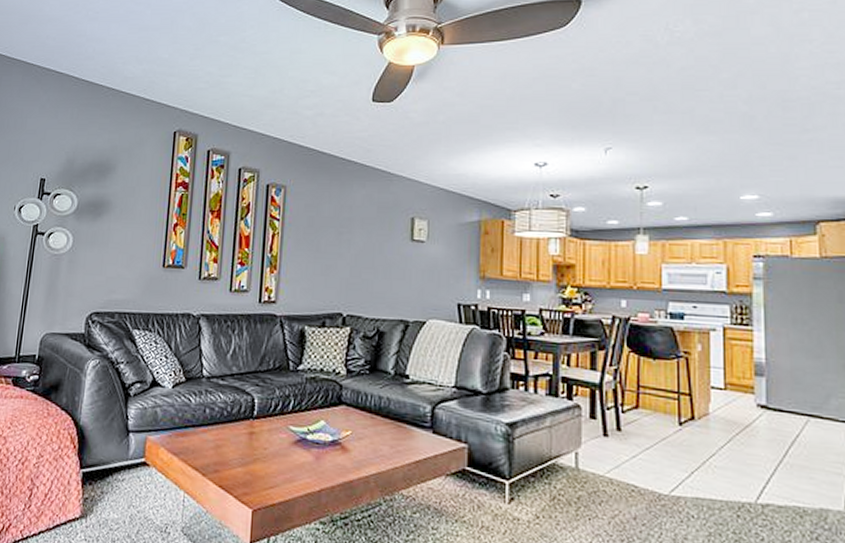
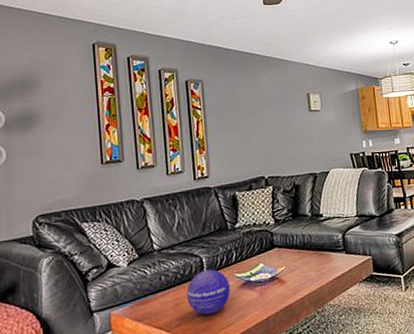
decorative ball: none [230,413,281,468] -> present [186,269,230,315]

